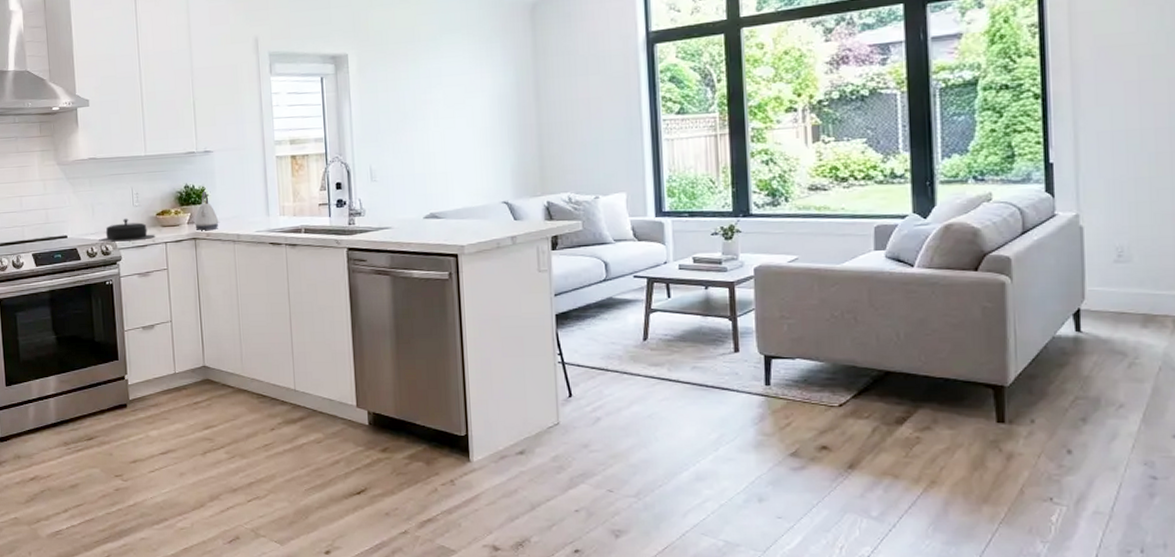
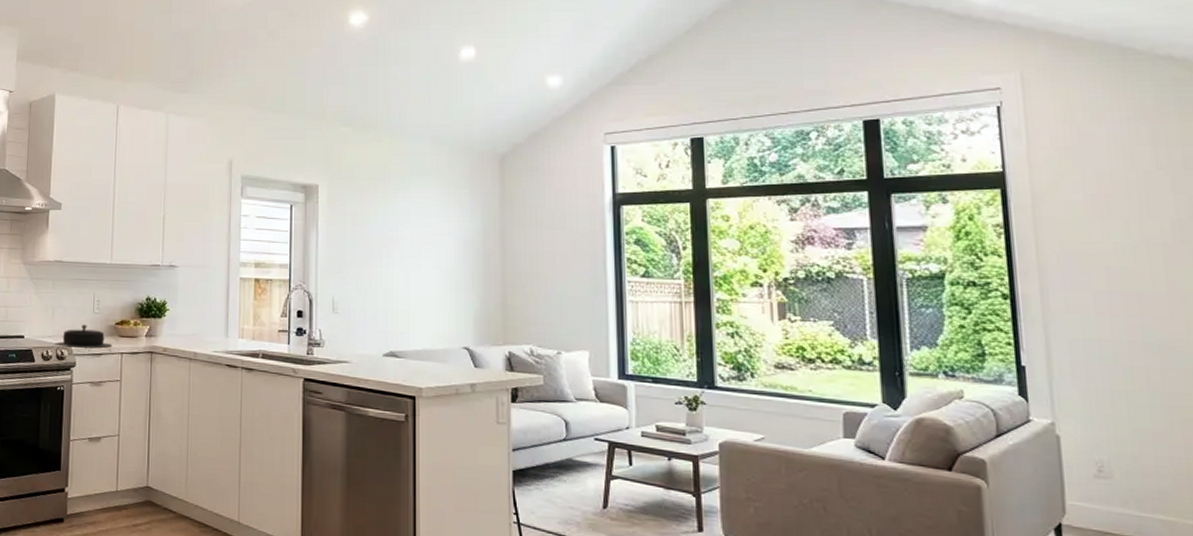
kettle: present [193,192,219,231] -> none [151,306,177,346]

